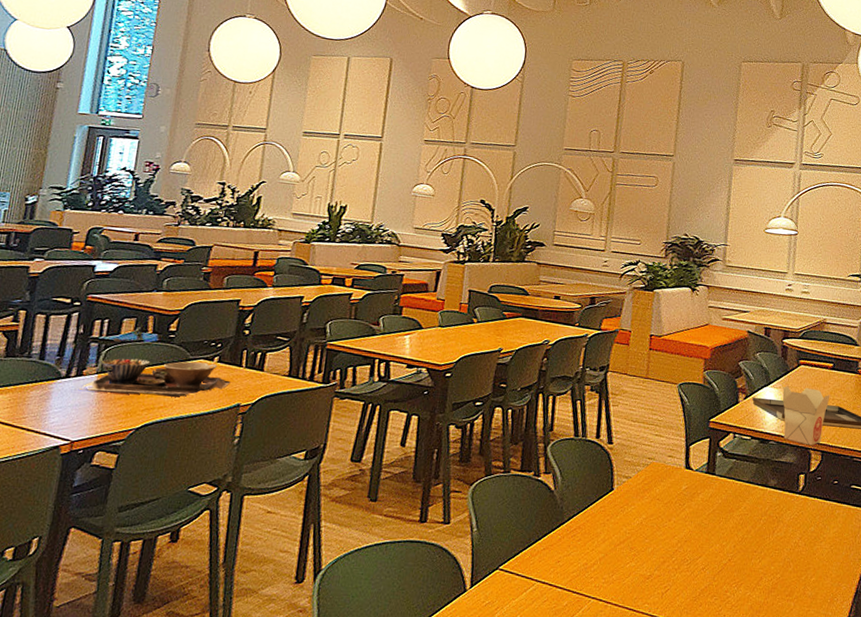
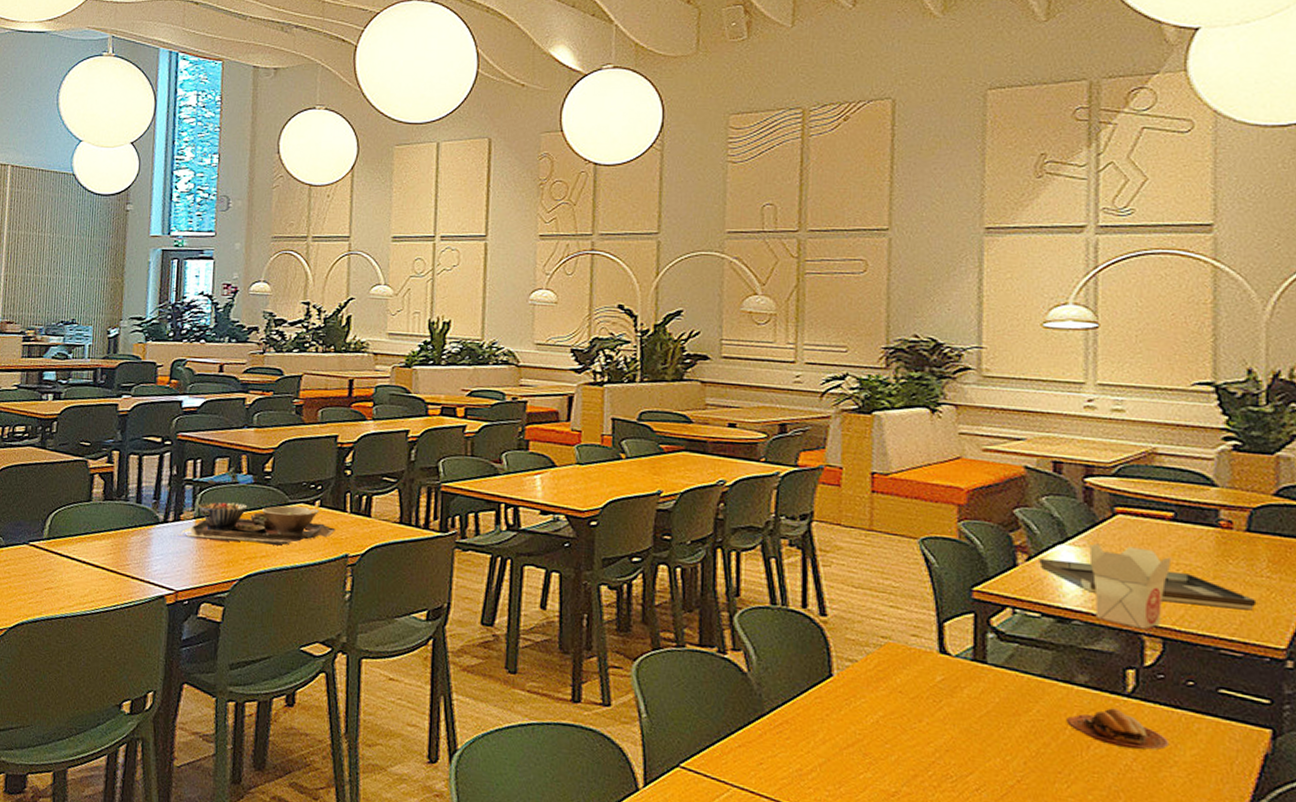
sandwich: none [761,502,821,531] -> present [1066,708,1168,750]

